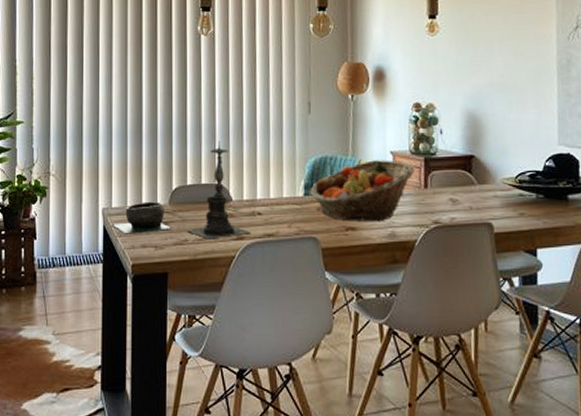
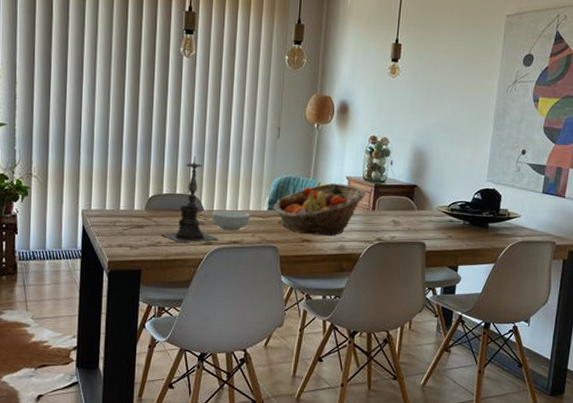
bowl: present [112,201,172,234] -> none [91,206,147,235]
cereal bowl: none [242,198,285,222] -> present [212,210,250,231]

